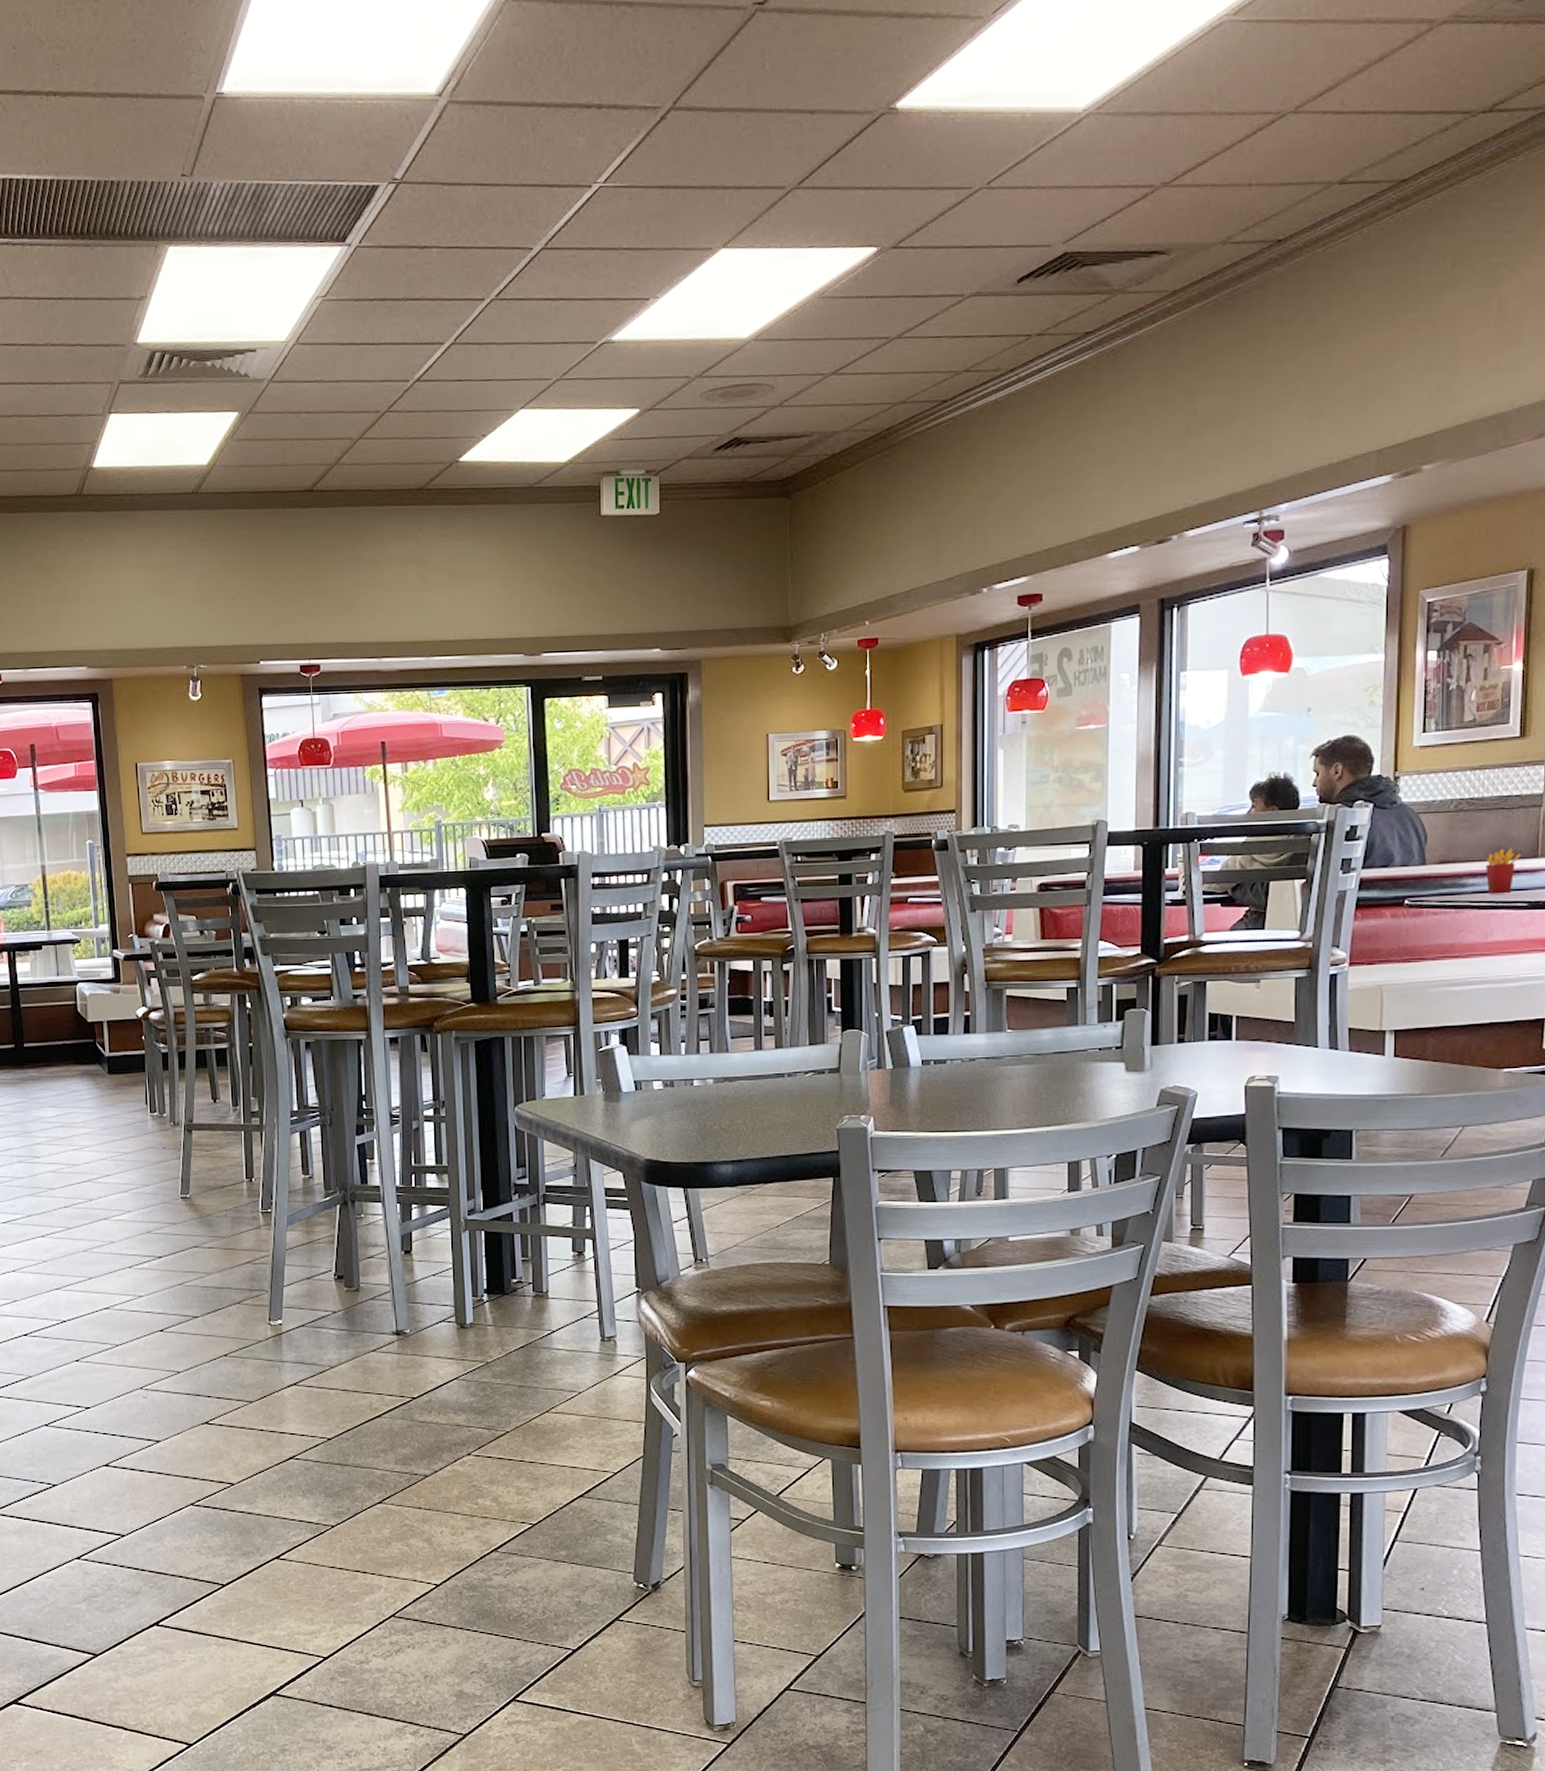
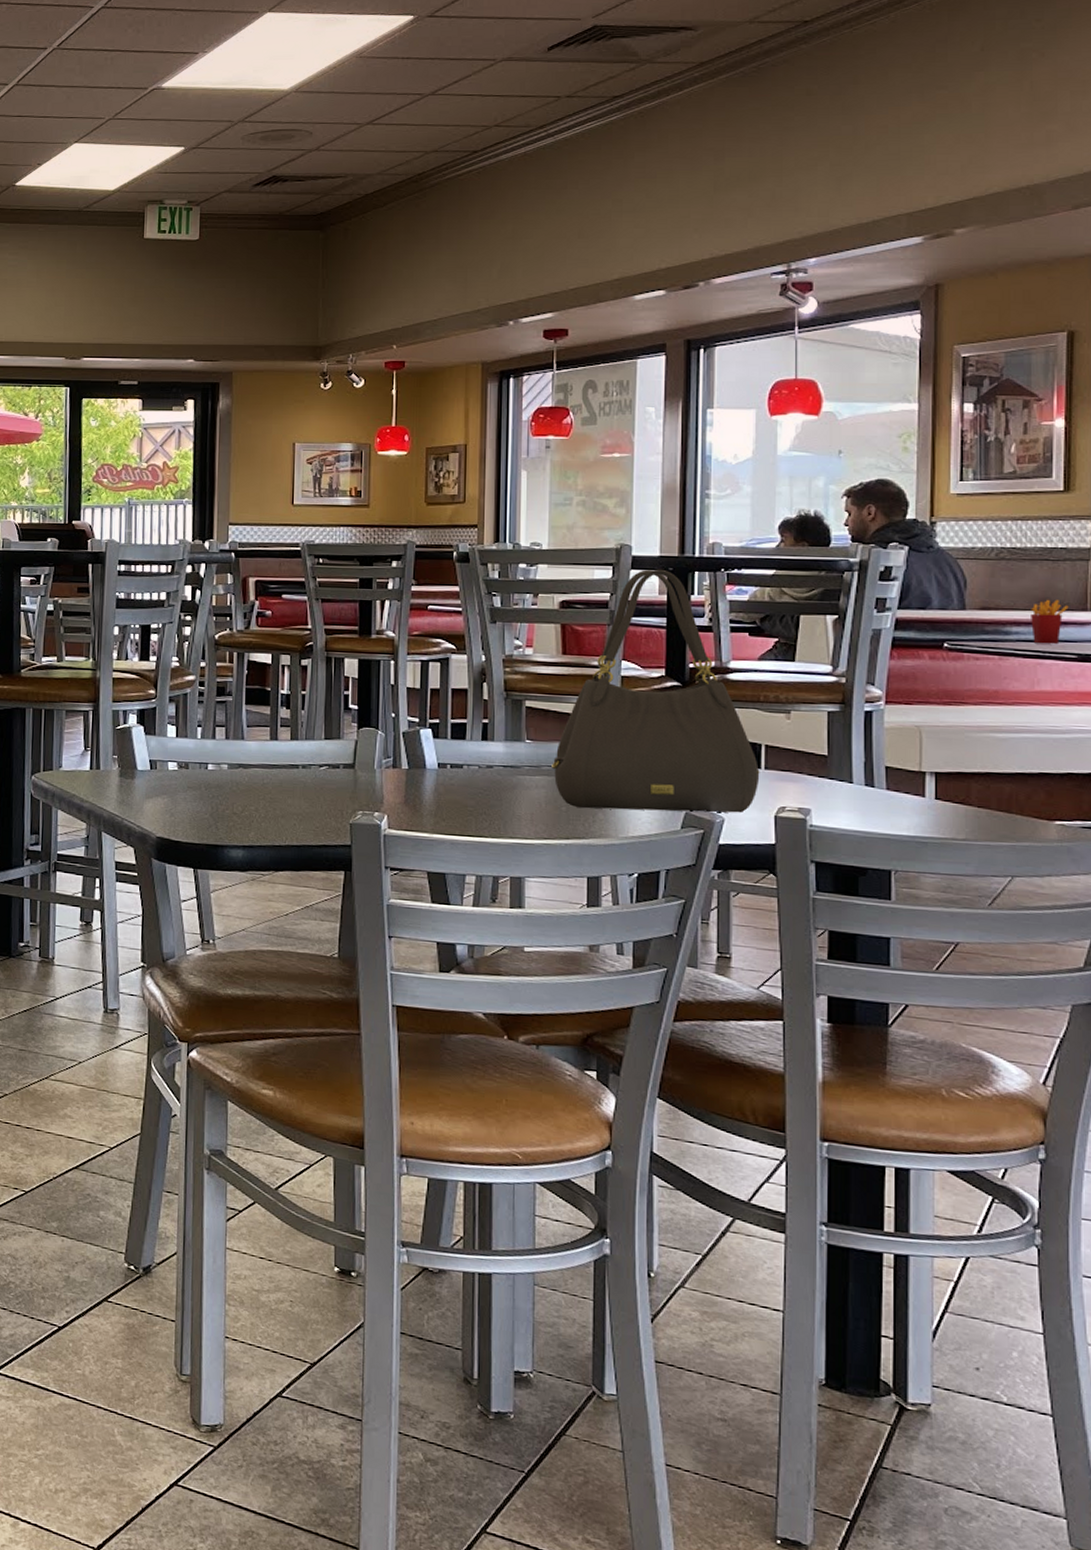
handbag: none [1032,843,1231,1094] -> present [552,569,760,813]

